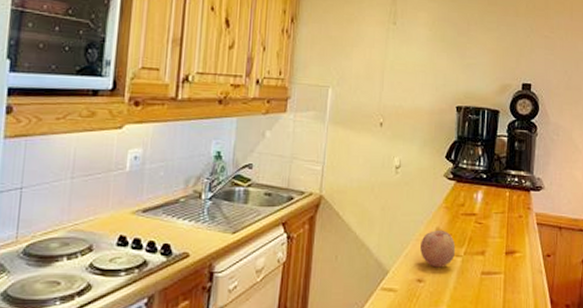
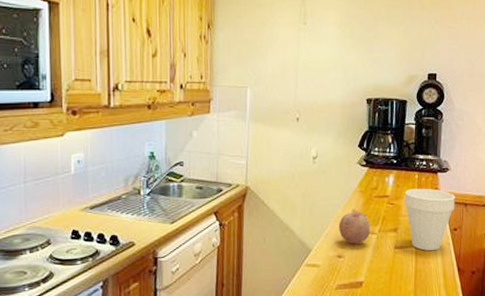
cup: none [493,207,549,279] -> present [404,188,455,251]

